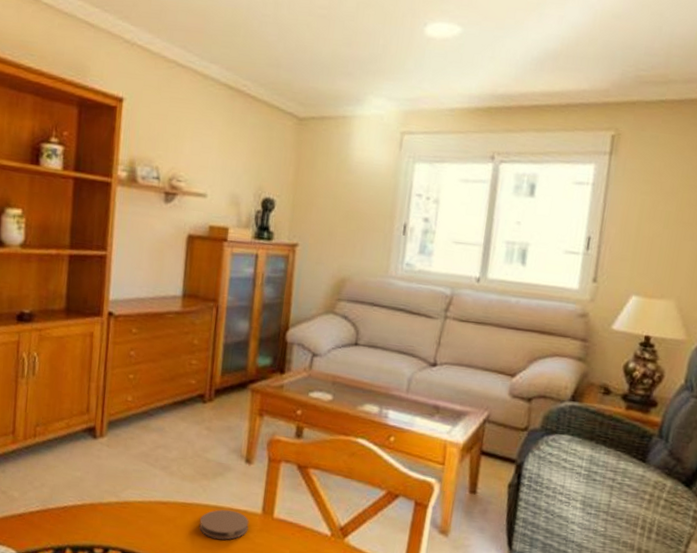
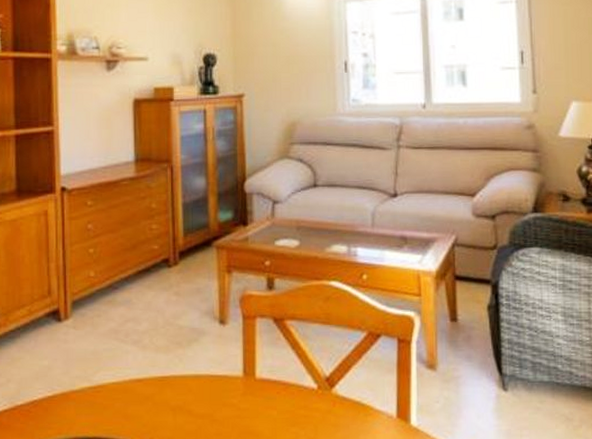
coaster: present [199,509,249,540] -> none [180,377,231,411]

